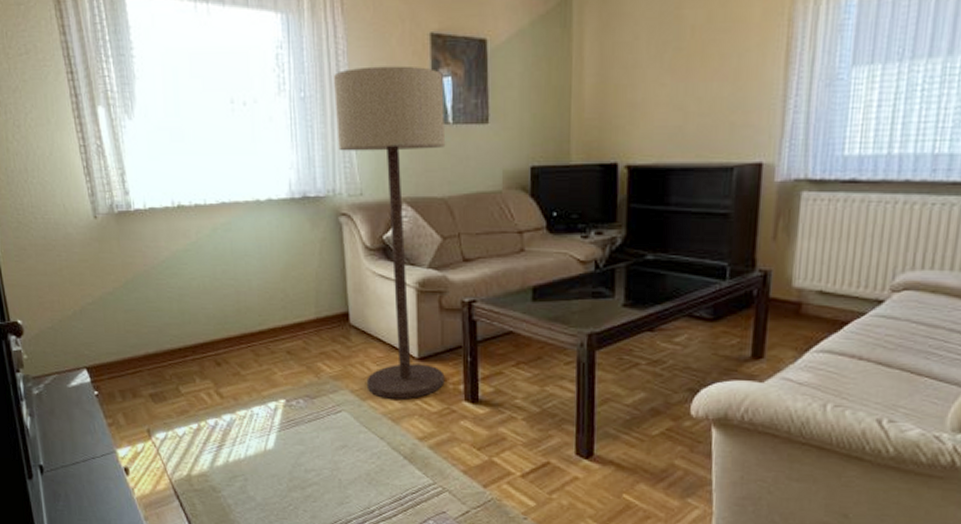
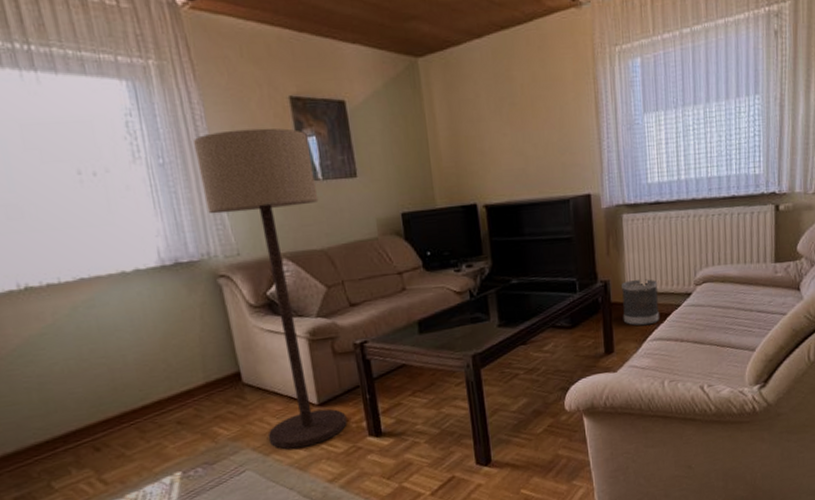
wastebasket: none [782,274,838,332] -> present [622,279,660,326]

